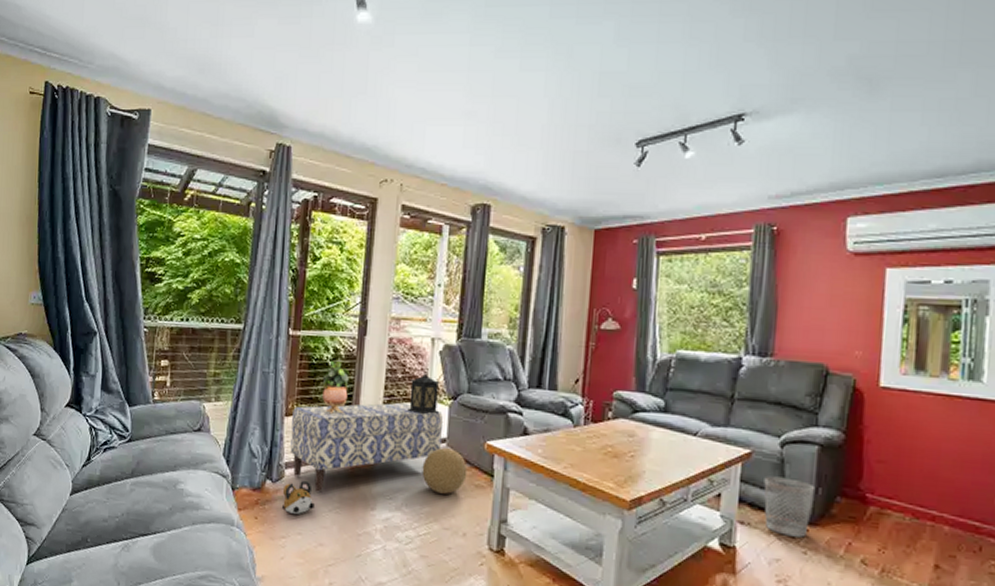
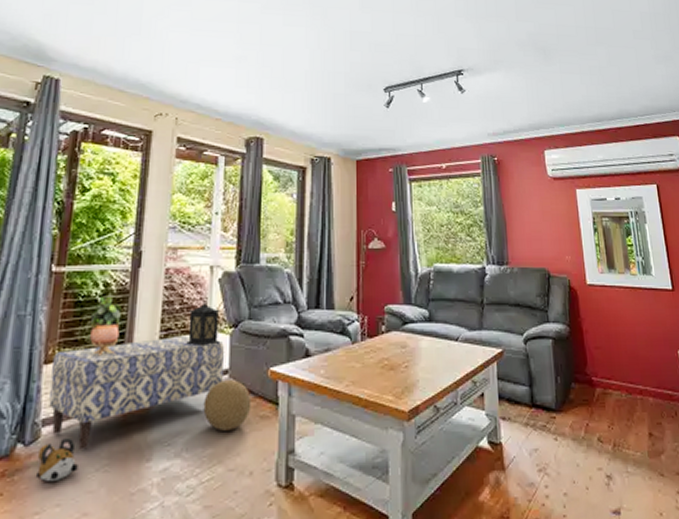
wastebasket: present [763,476,814,538] -> none [516,371,555,425]

